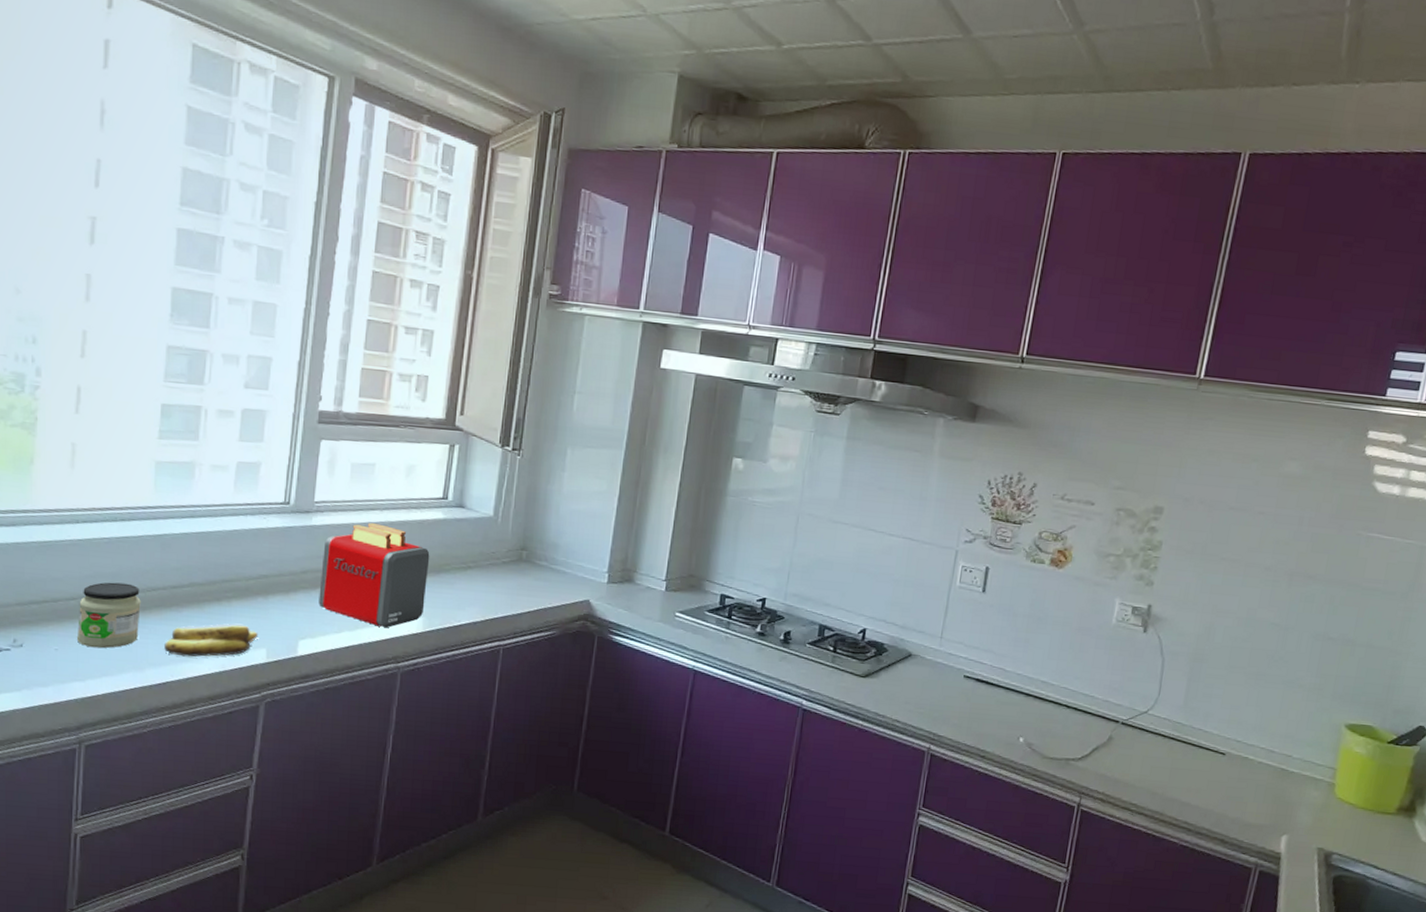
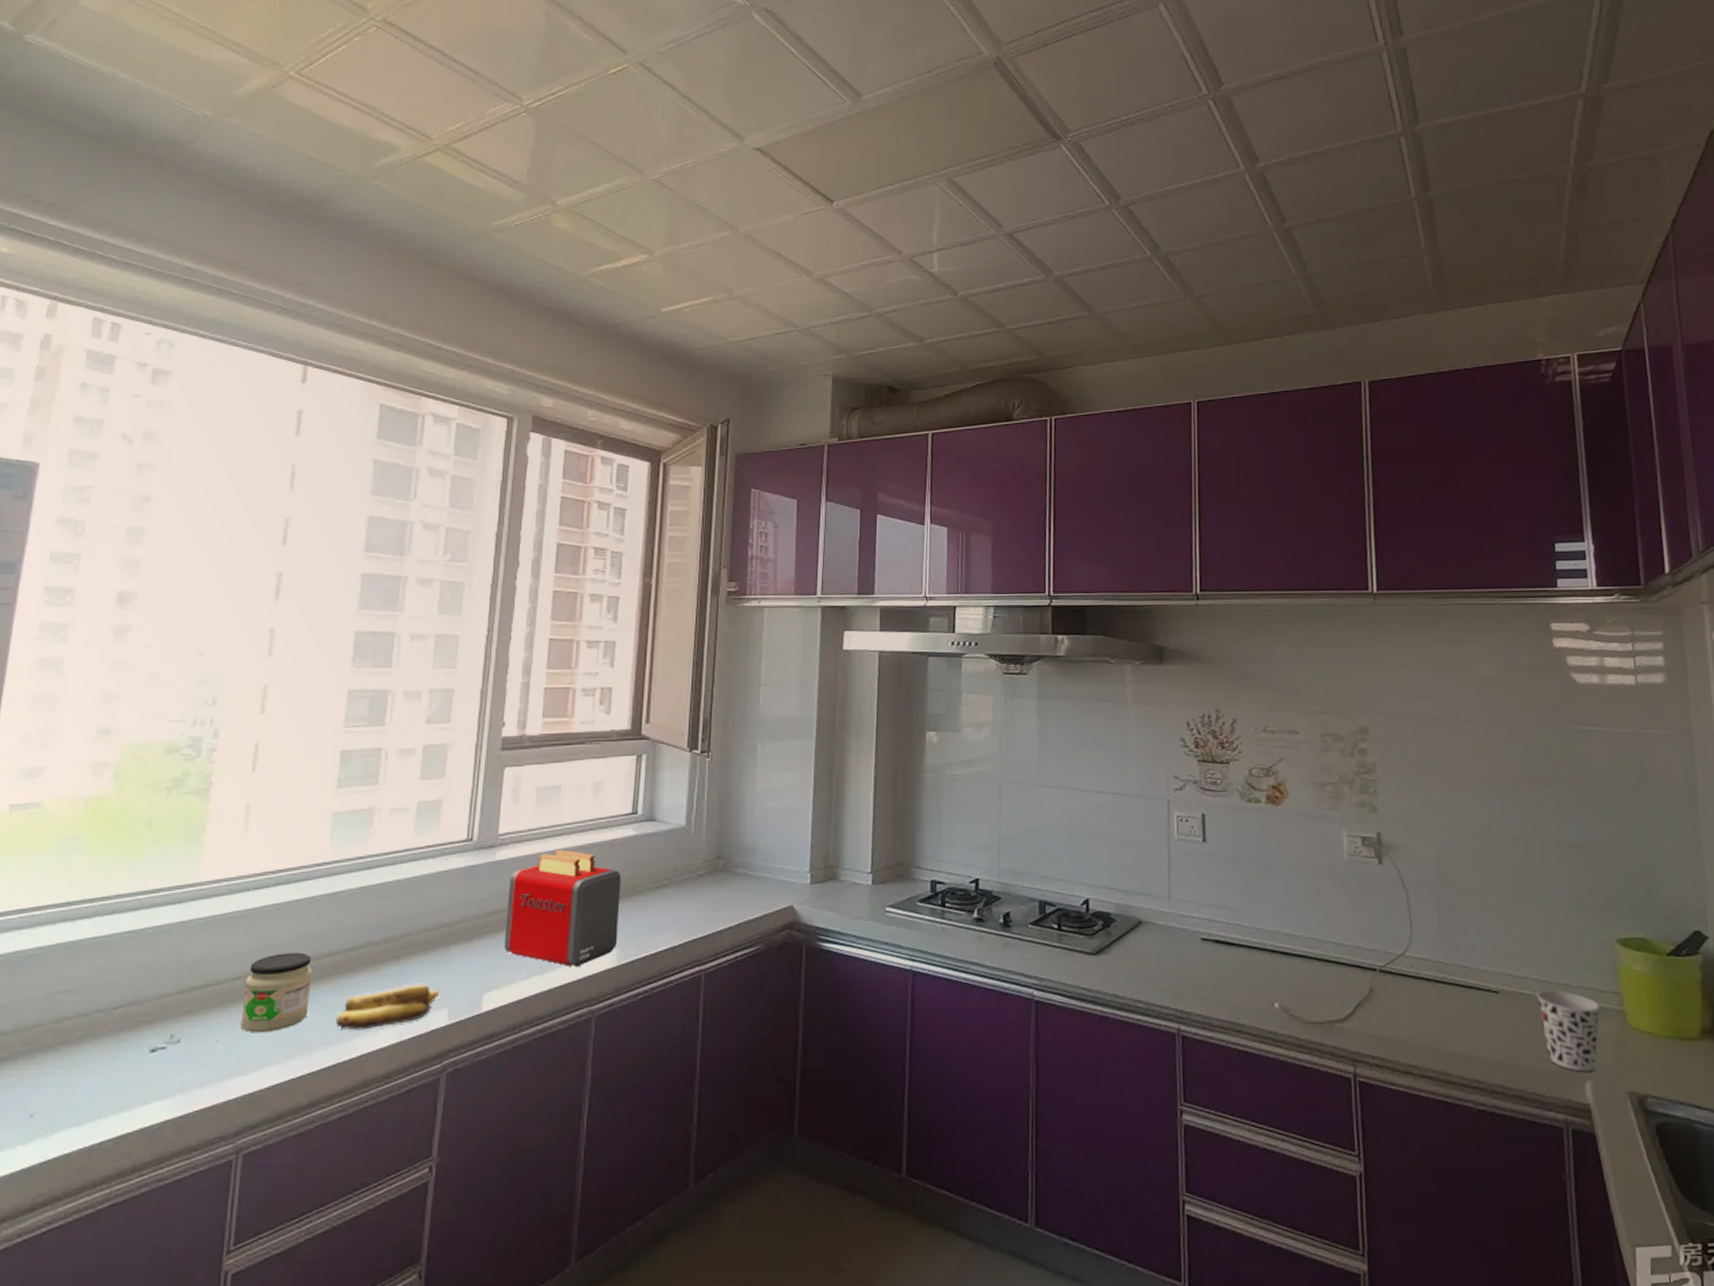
cup: none [1255,757,1314,828] -> present [1536,989,1601,1072]

